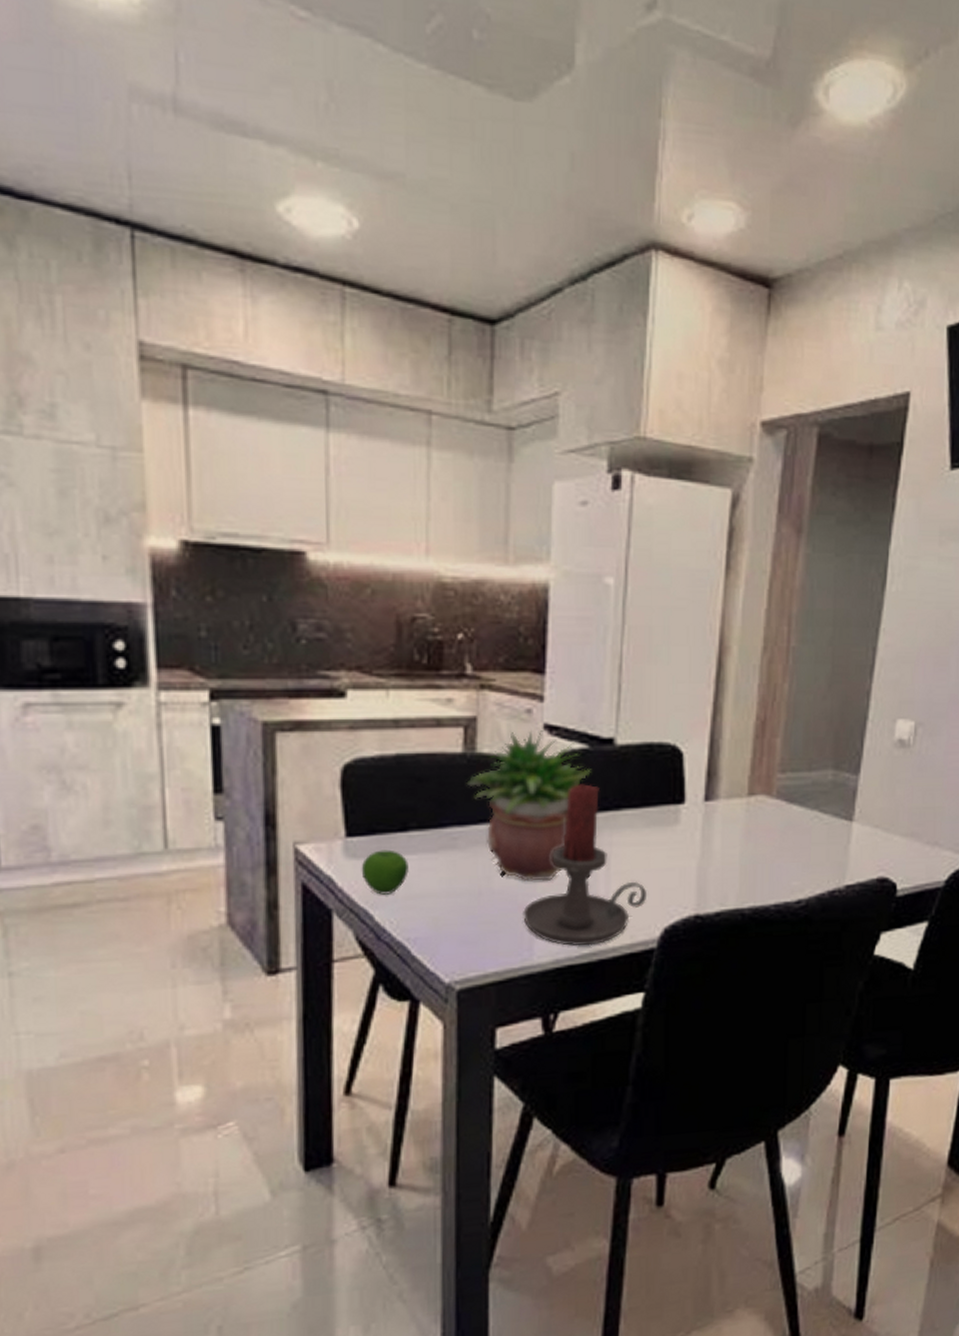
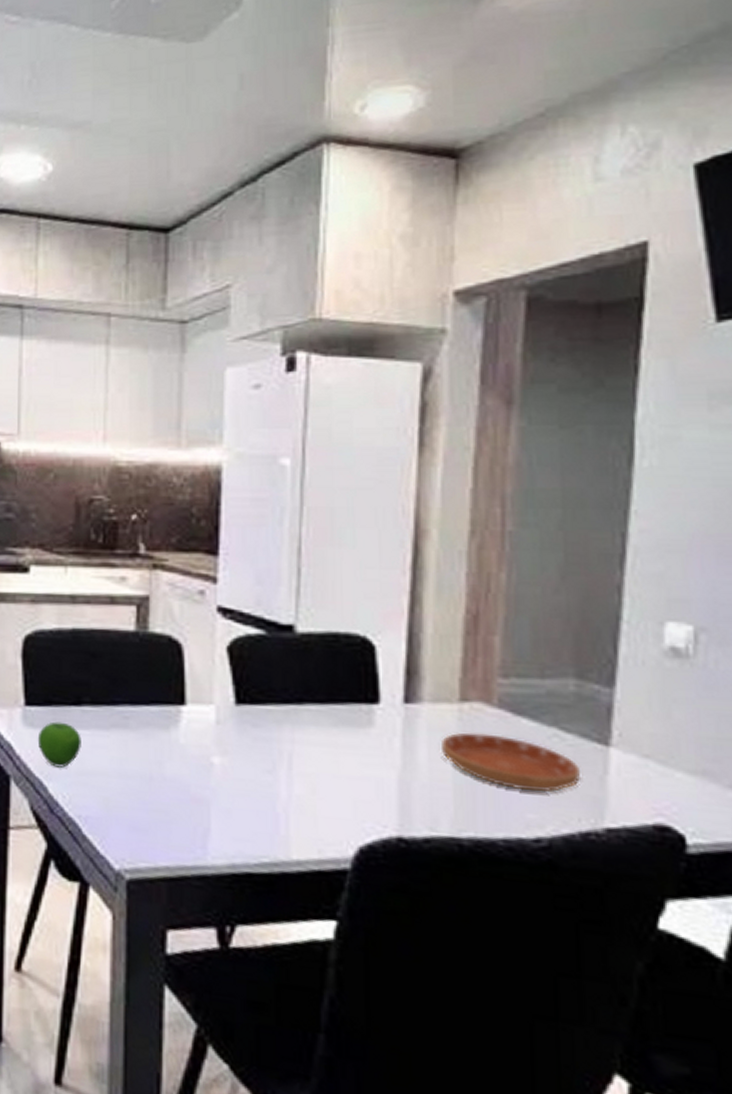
potted plant: present [466,728,592,882] -> none [138,610,270,774]
candle holder: present [522,784,646,946] -> none [194,672,336,854]
saucer: none [732,821,831,864] -> present [442,732,580,792]

